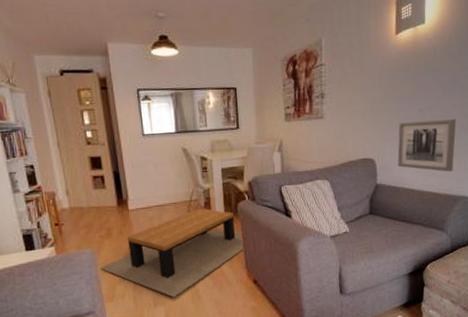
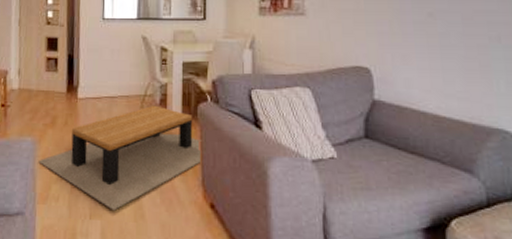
wall art: present [397,118,456,172] -> none [401,26,482,94]

